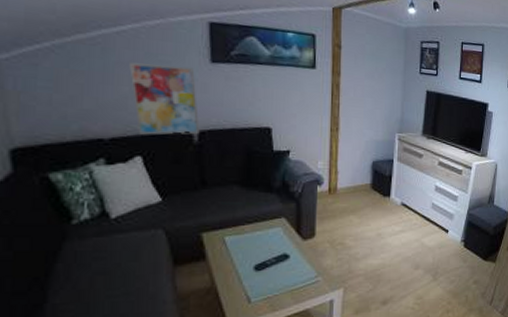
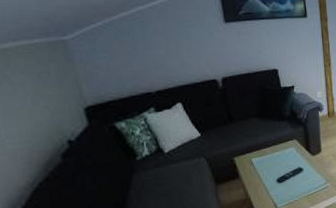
wall art: present [129,62,200,135] -> none [163,28,223,86]

